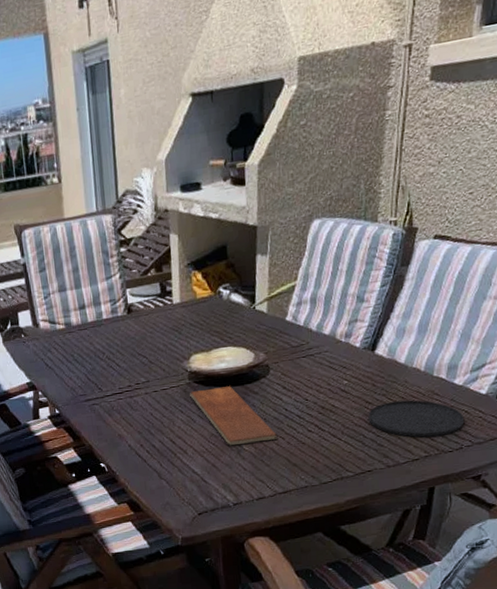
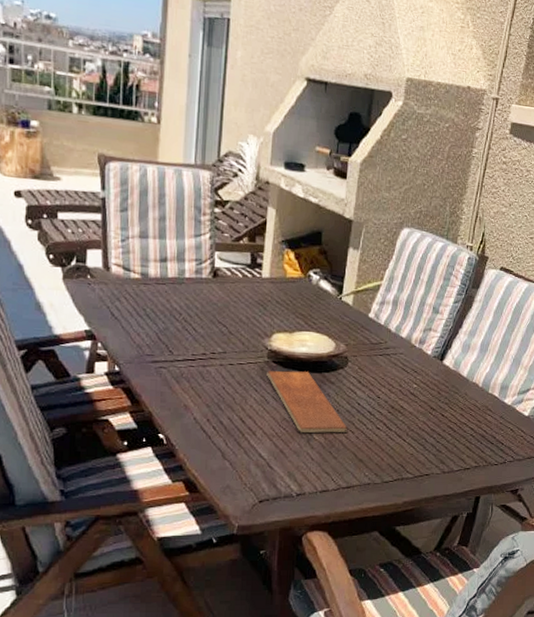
plate: present [368,399,465,438] -> none [431,411,510,449]

